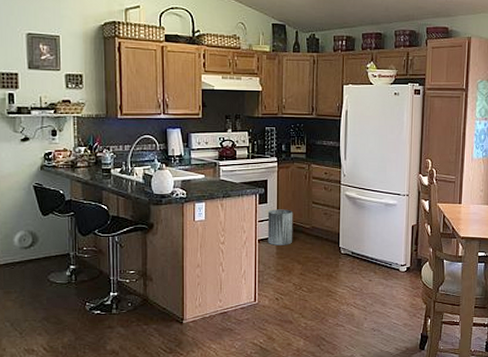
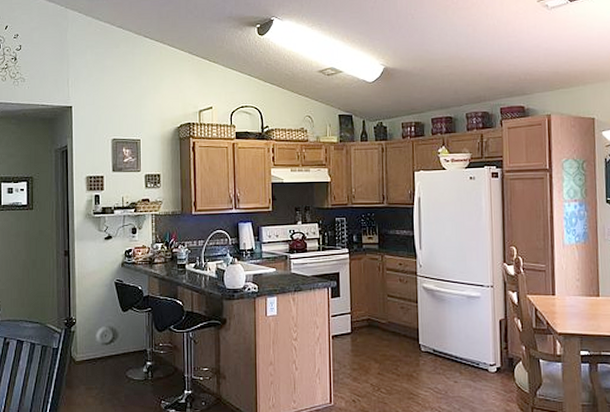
trash can: present [267,209,293,245] -> none [340,303,369,342]

